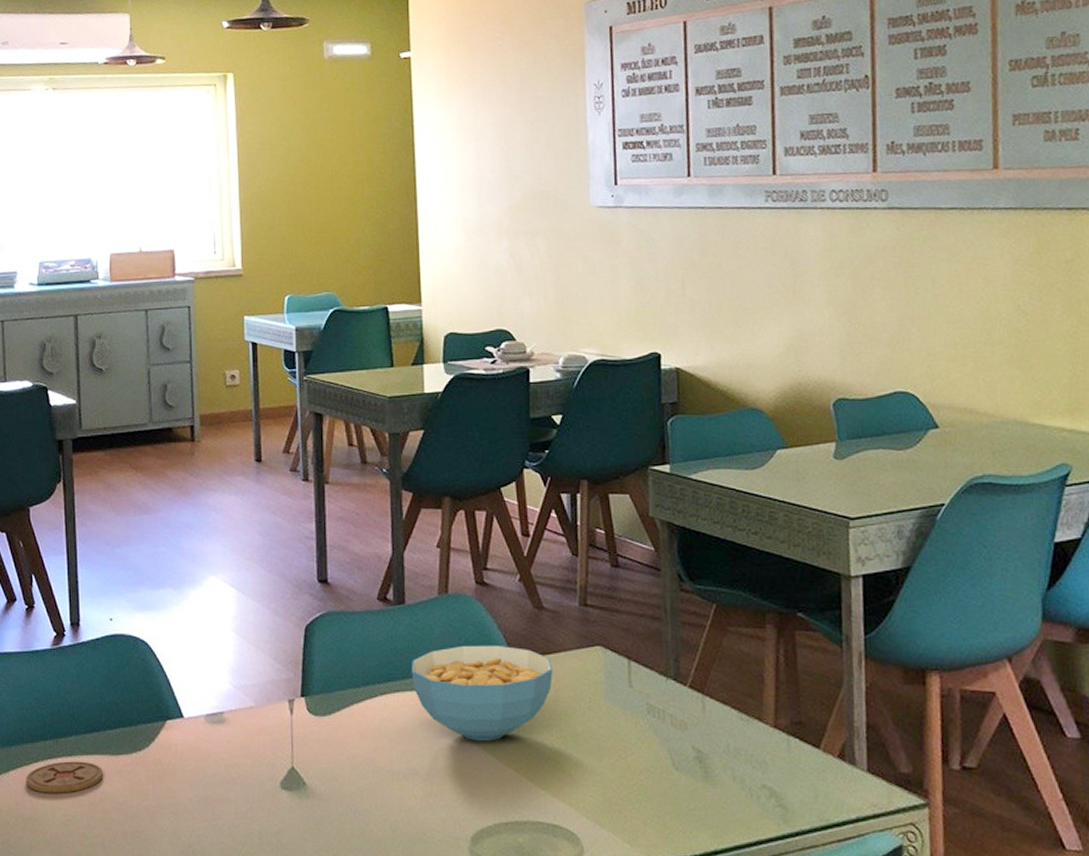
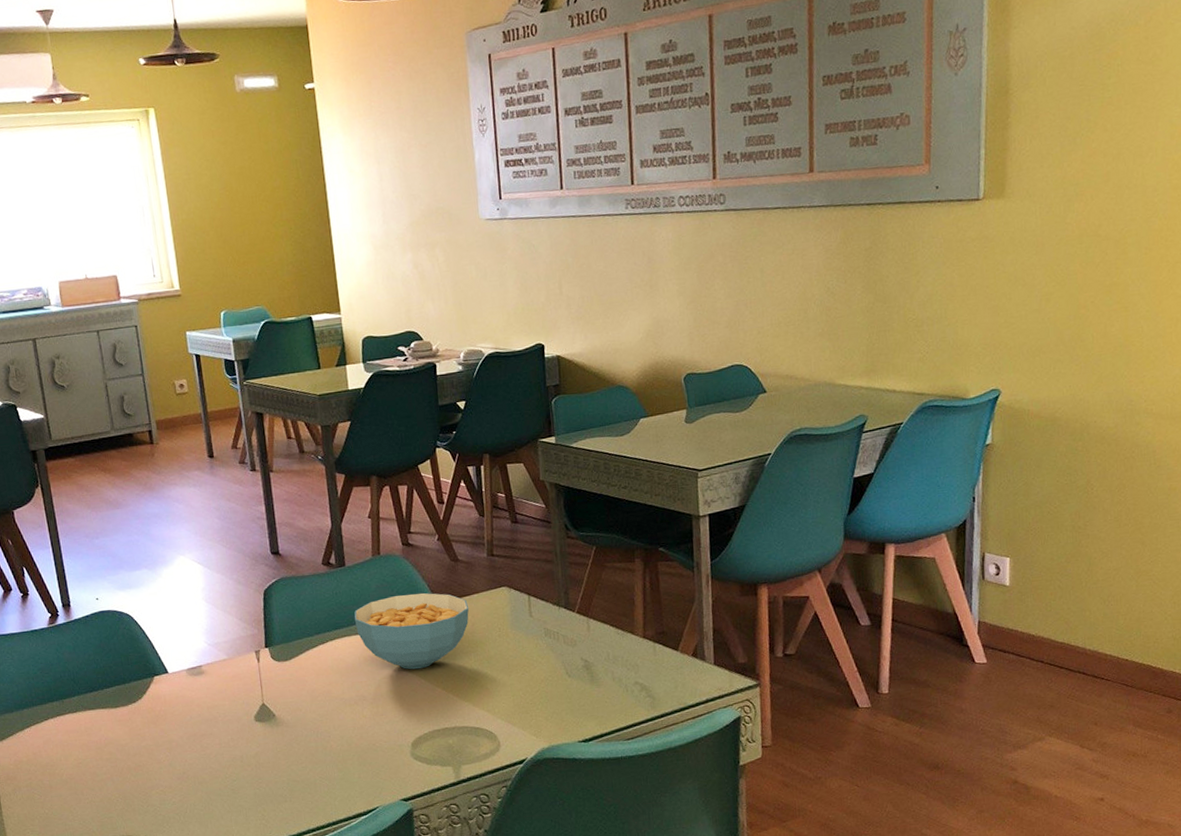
coaster: present [26,761,104,793] -> none [39,715,106,744]

